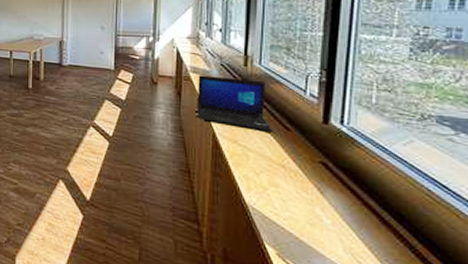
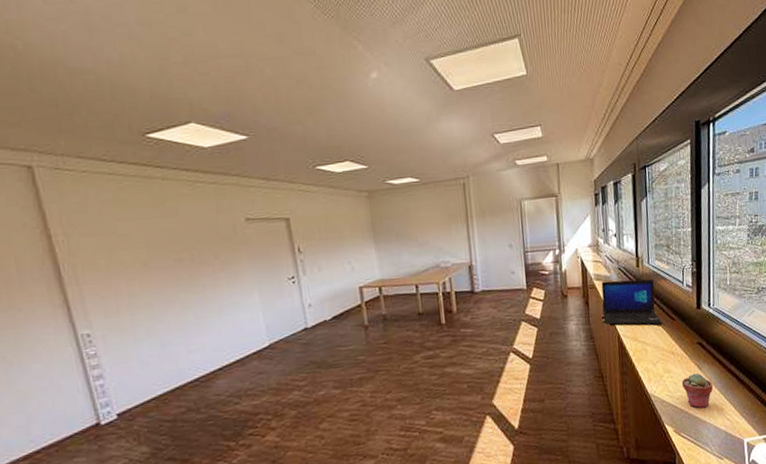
potted succulent: none [293,195,338,240] -> present [681,373,713,409]

